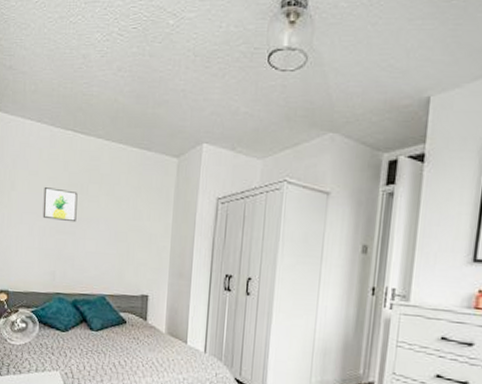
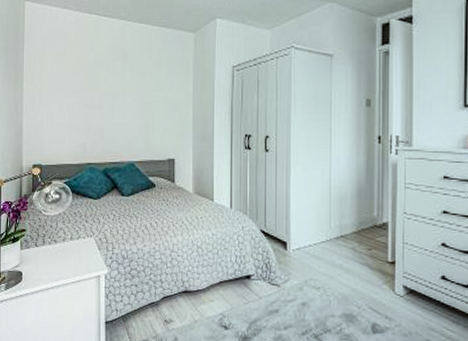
wall art: present [42,187,78,223] -> none [71,67,104,97]

